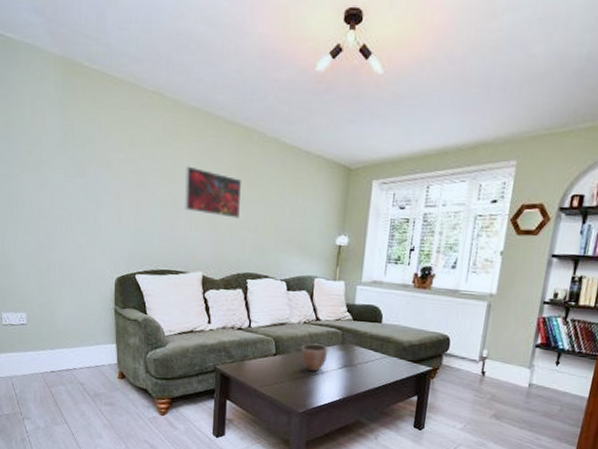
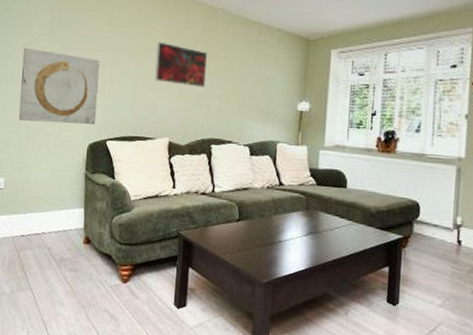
wall art: none [32,168,123,257] -> present [18,47,100,124]
decorative bowl: present [301,343,328,371] -> none [264,209,292,238]

